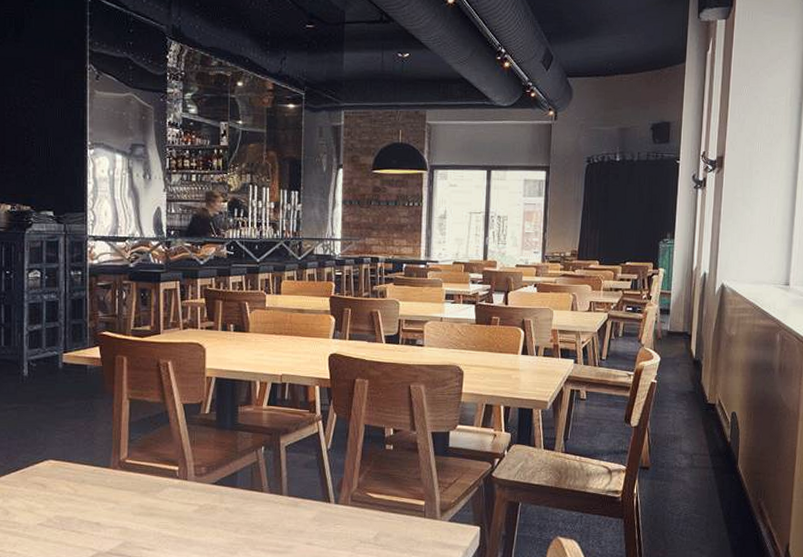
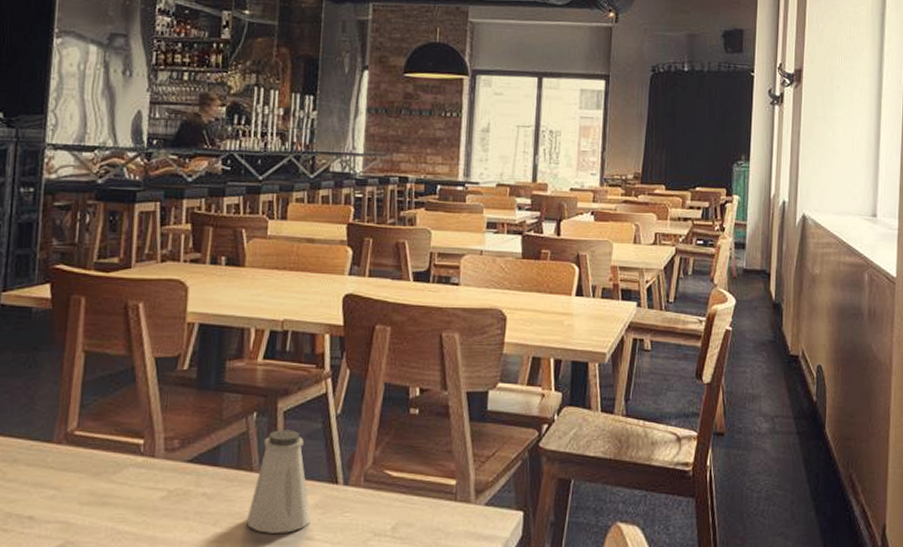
saltshaker: none [261,460,310,539] -> present [247,430,311,533]

